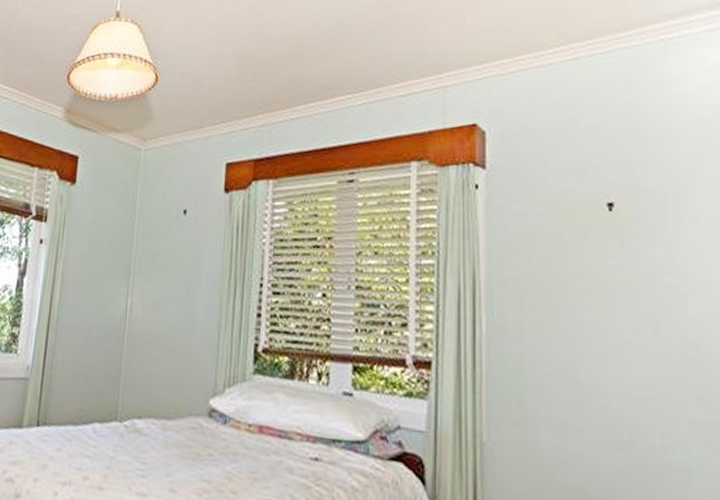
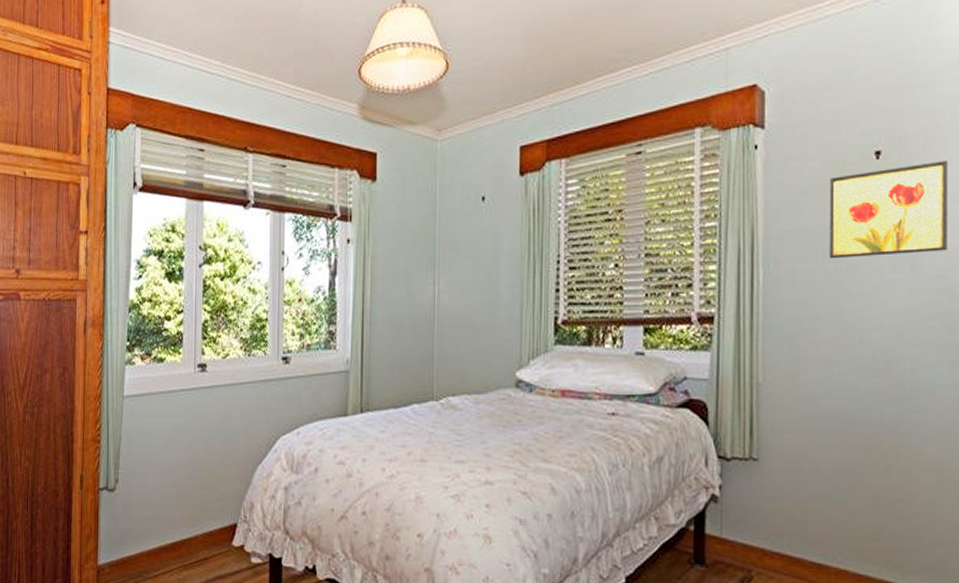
wall art: none [557,219,695,317] -> present [829,160,949,259]

